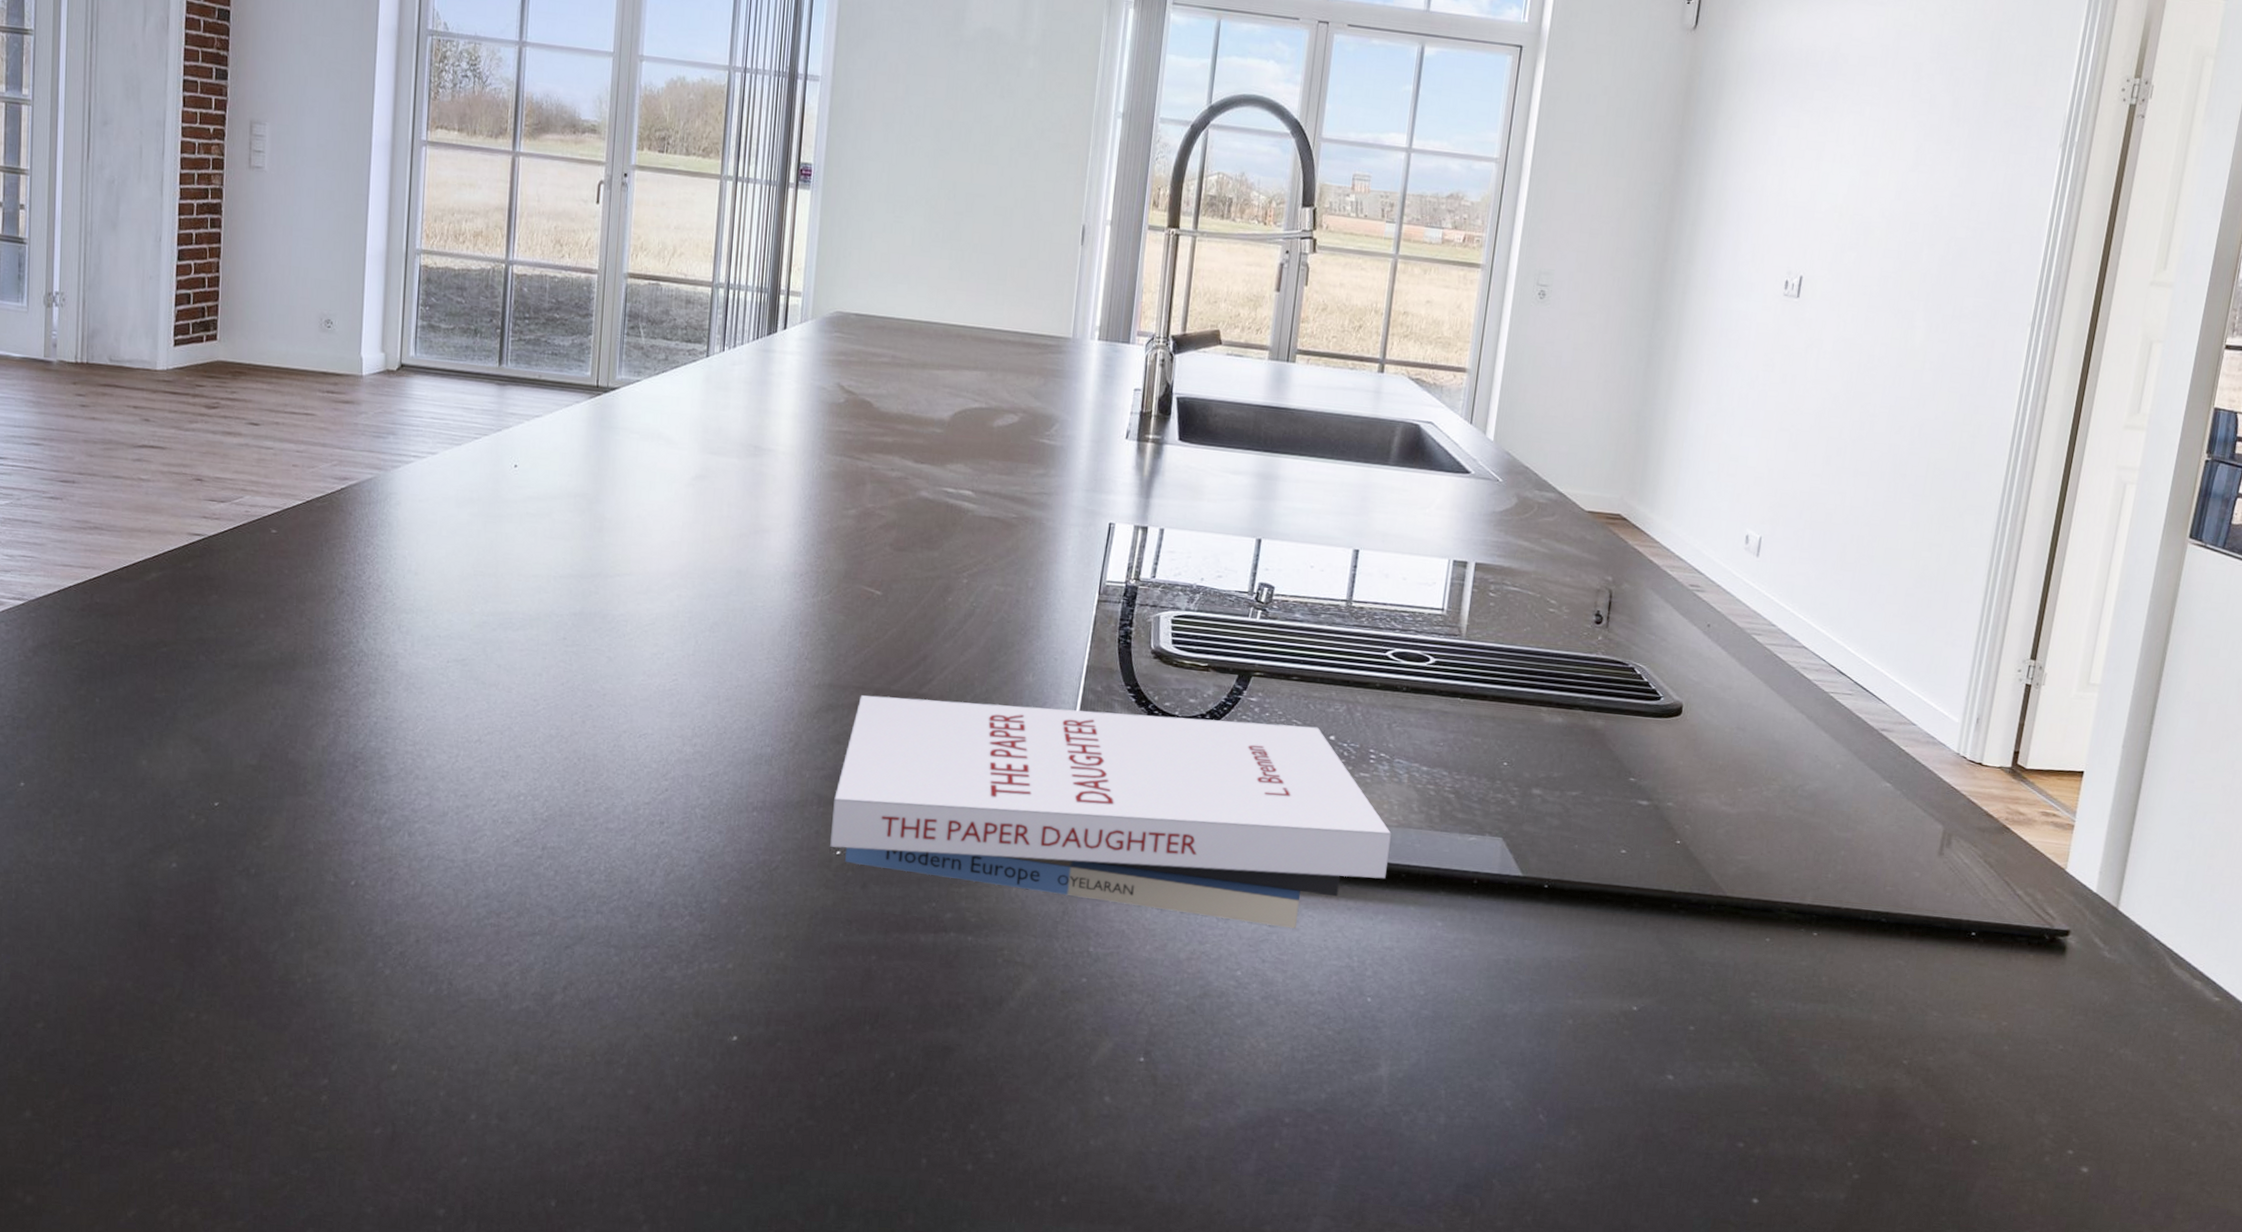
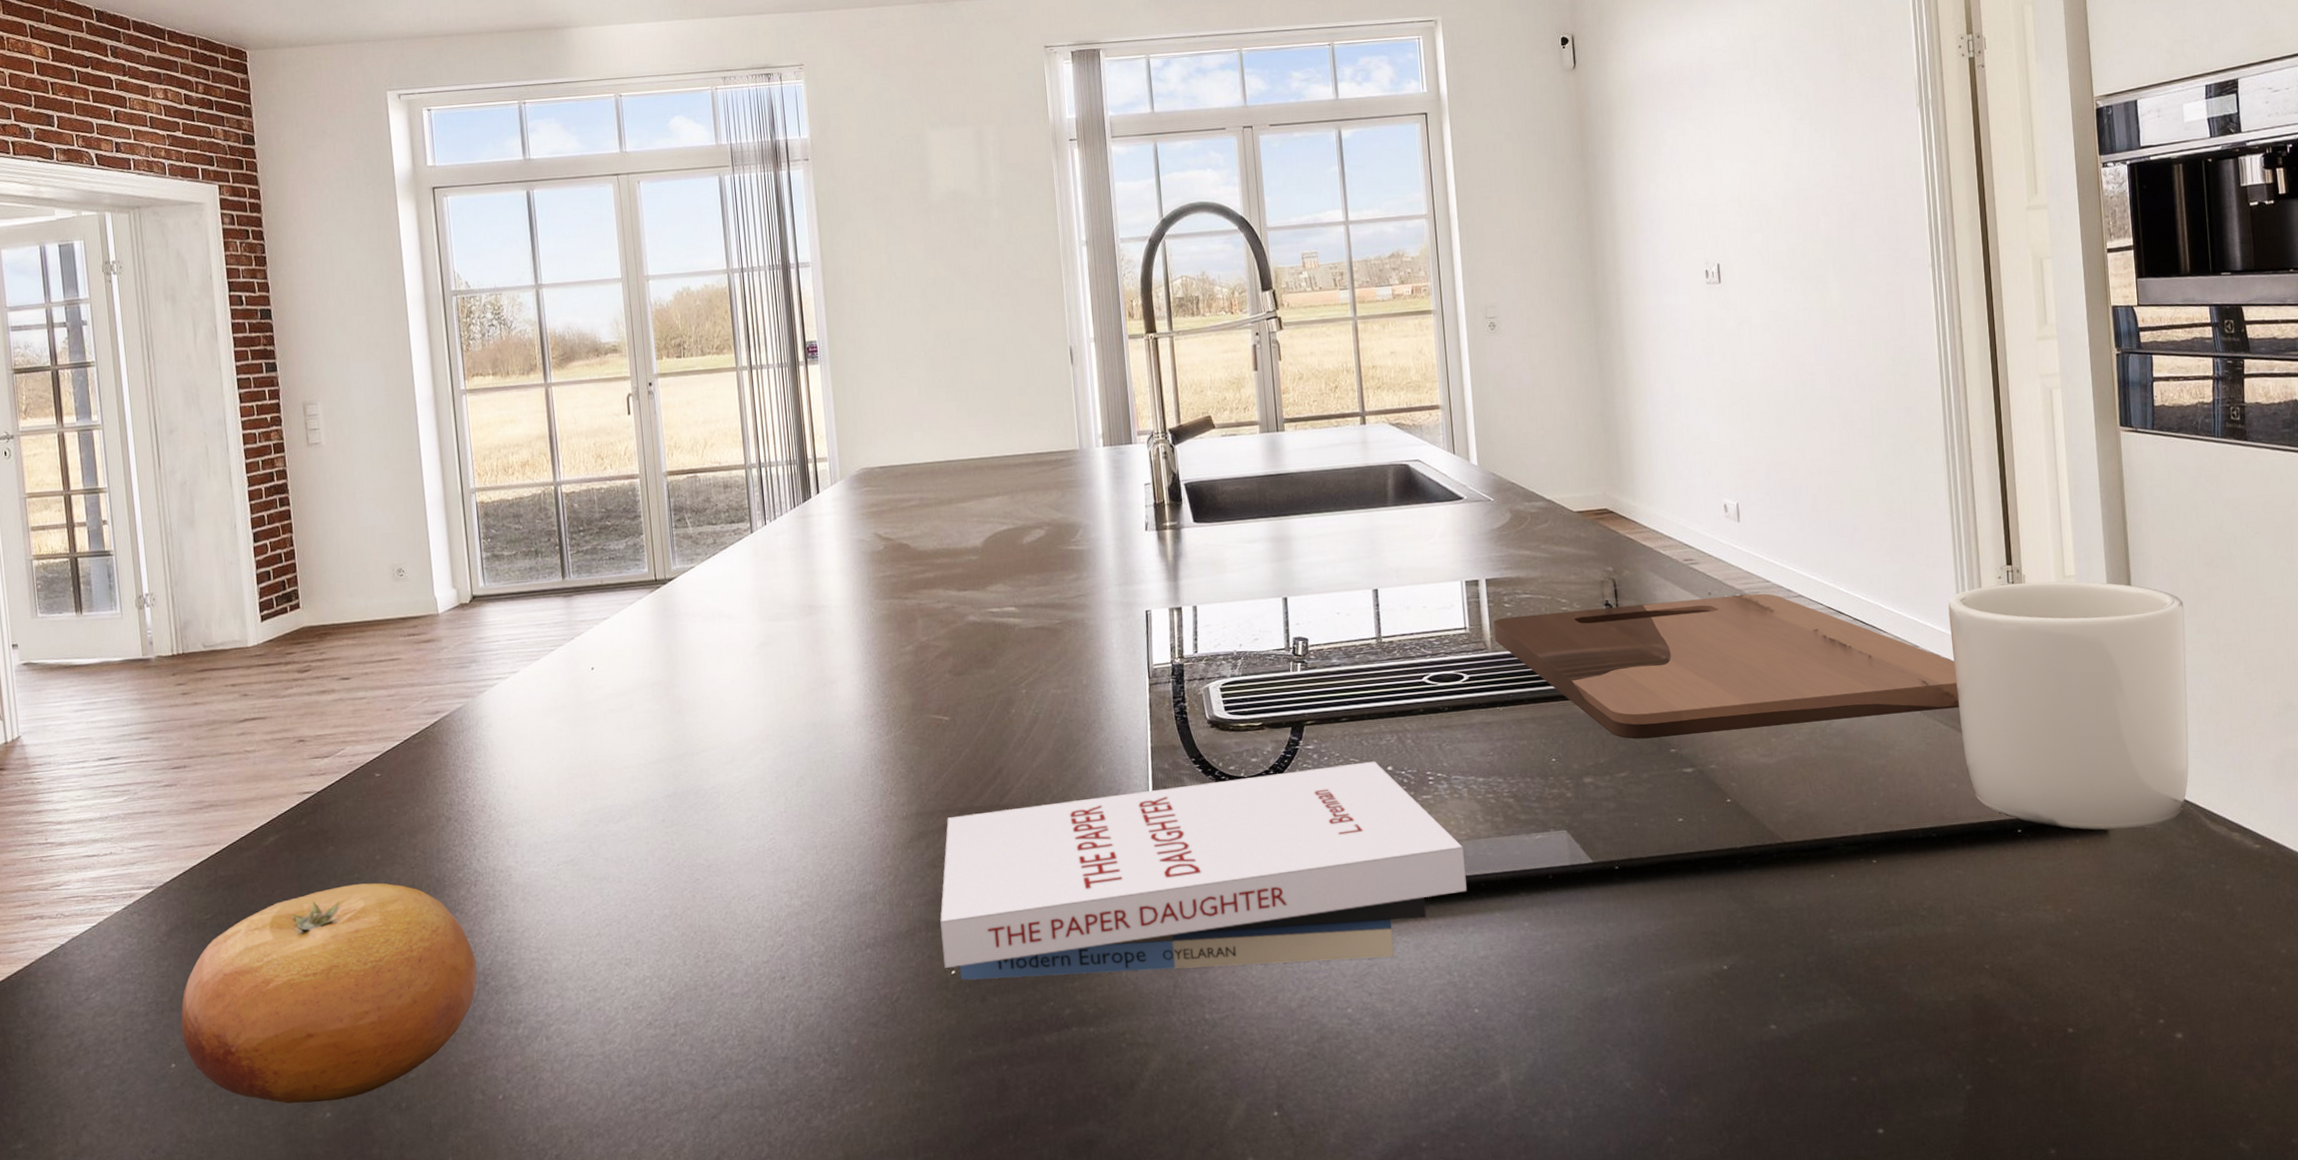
fruit: none [35,638,349,853] -> present [181,883,478,1104]
cutting board: none [1471,606,1950,796] -> present [1494,593,1959,740]
mug: none [1934,676,2207,957] -> present [1948,581,2189,830]

